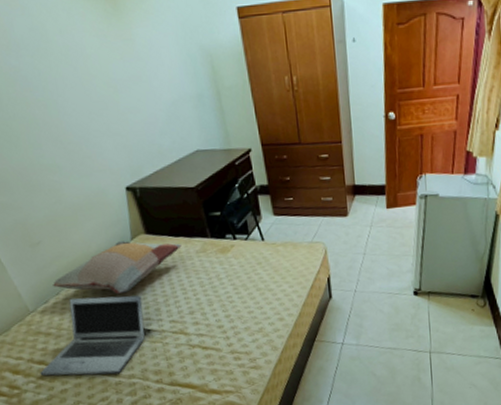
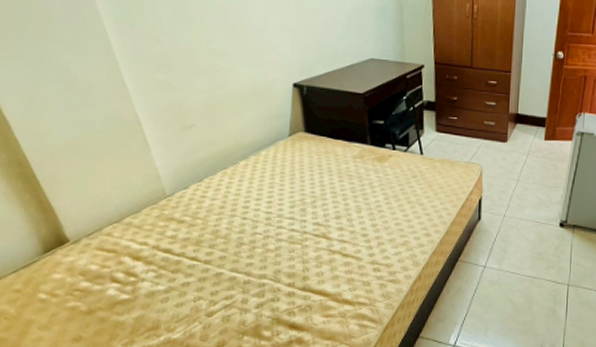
laptop: present [40,295,145,376] -> none [163,187,289,272]
decorative pillow: present [53,241,182,295] -> none [197,136,339,190]

